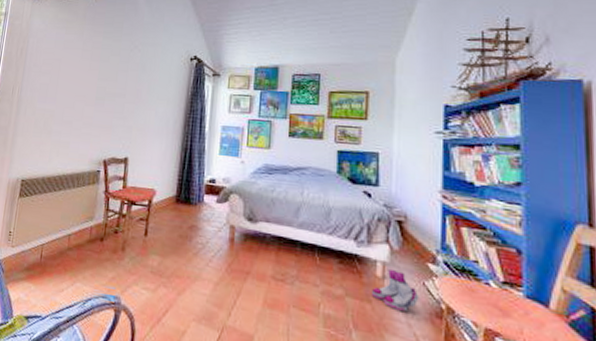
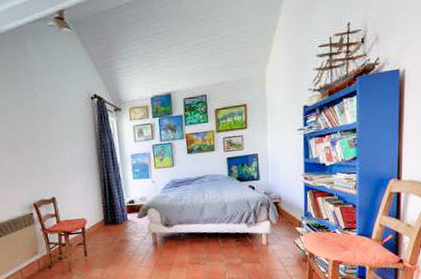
boots: present [371,270,419,312] -> none [259,237,292,264]

